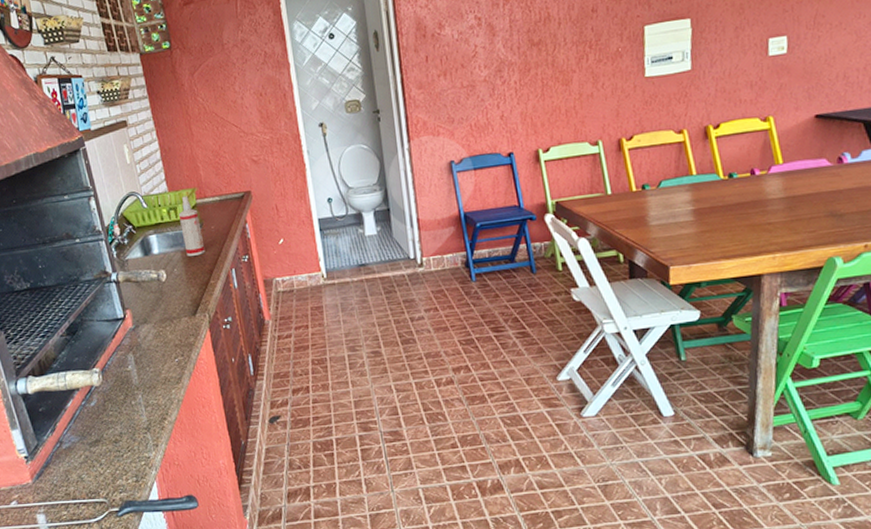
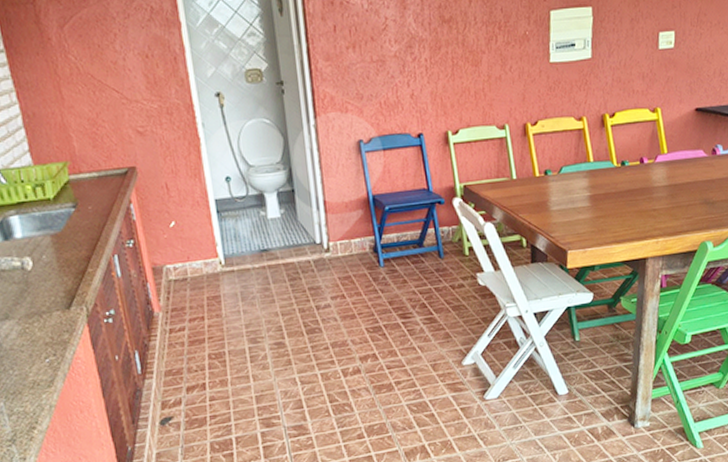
spray bottle: present [178,196,206,256] -> none [46,170,82,241]

